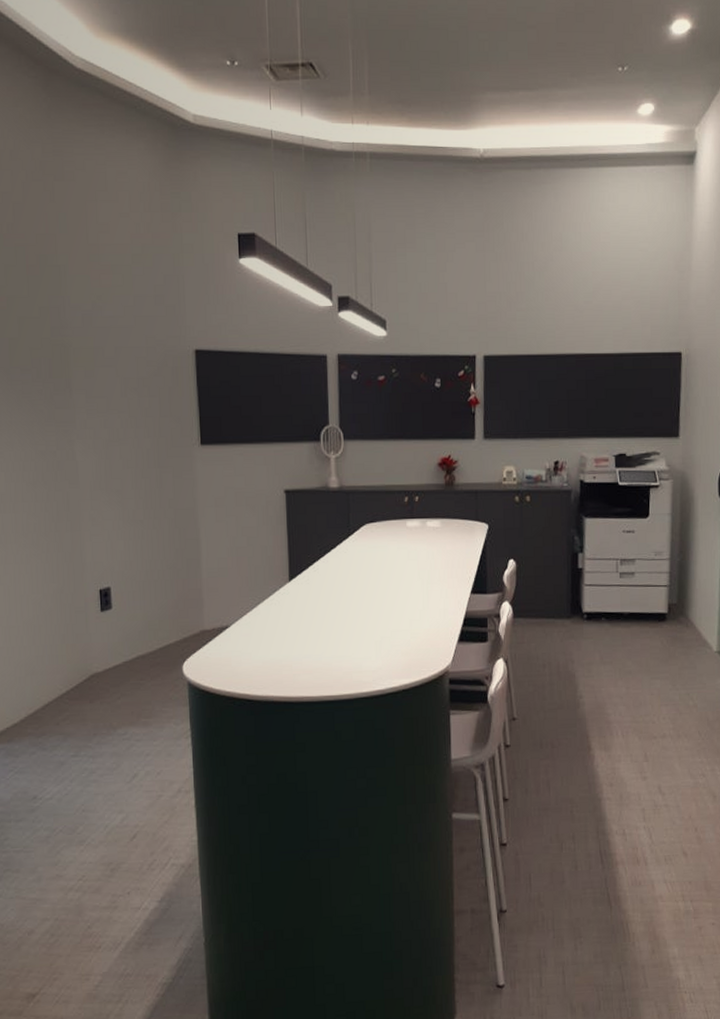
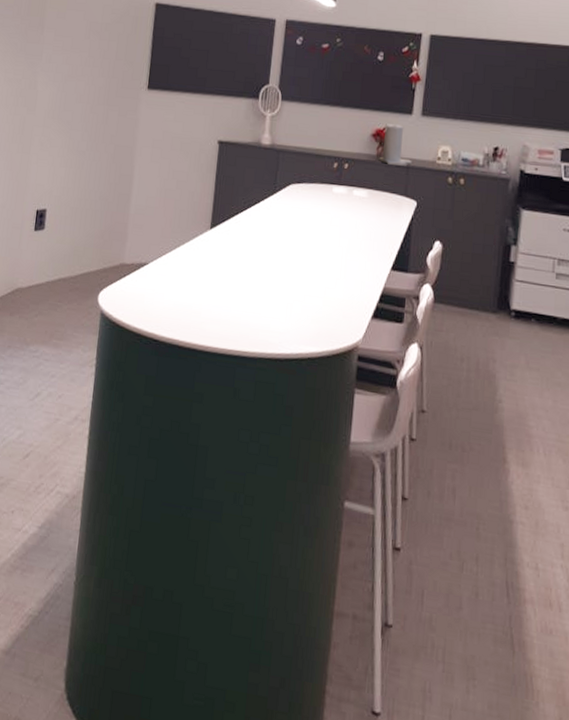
paper towel: none [447,451,480,492] -> present [378,124,412,166]

